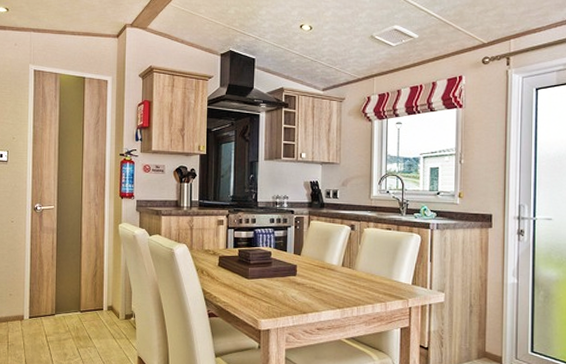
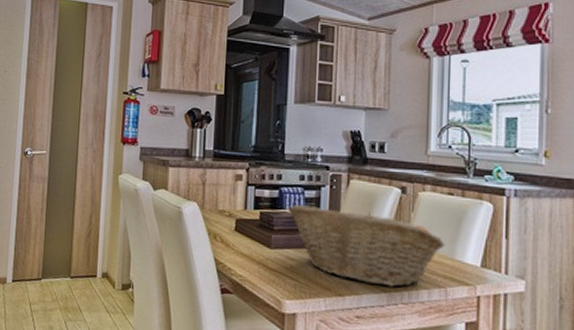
fruit basket: none [261,243,385,304] -> present [288,205,445,287]

